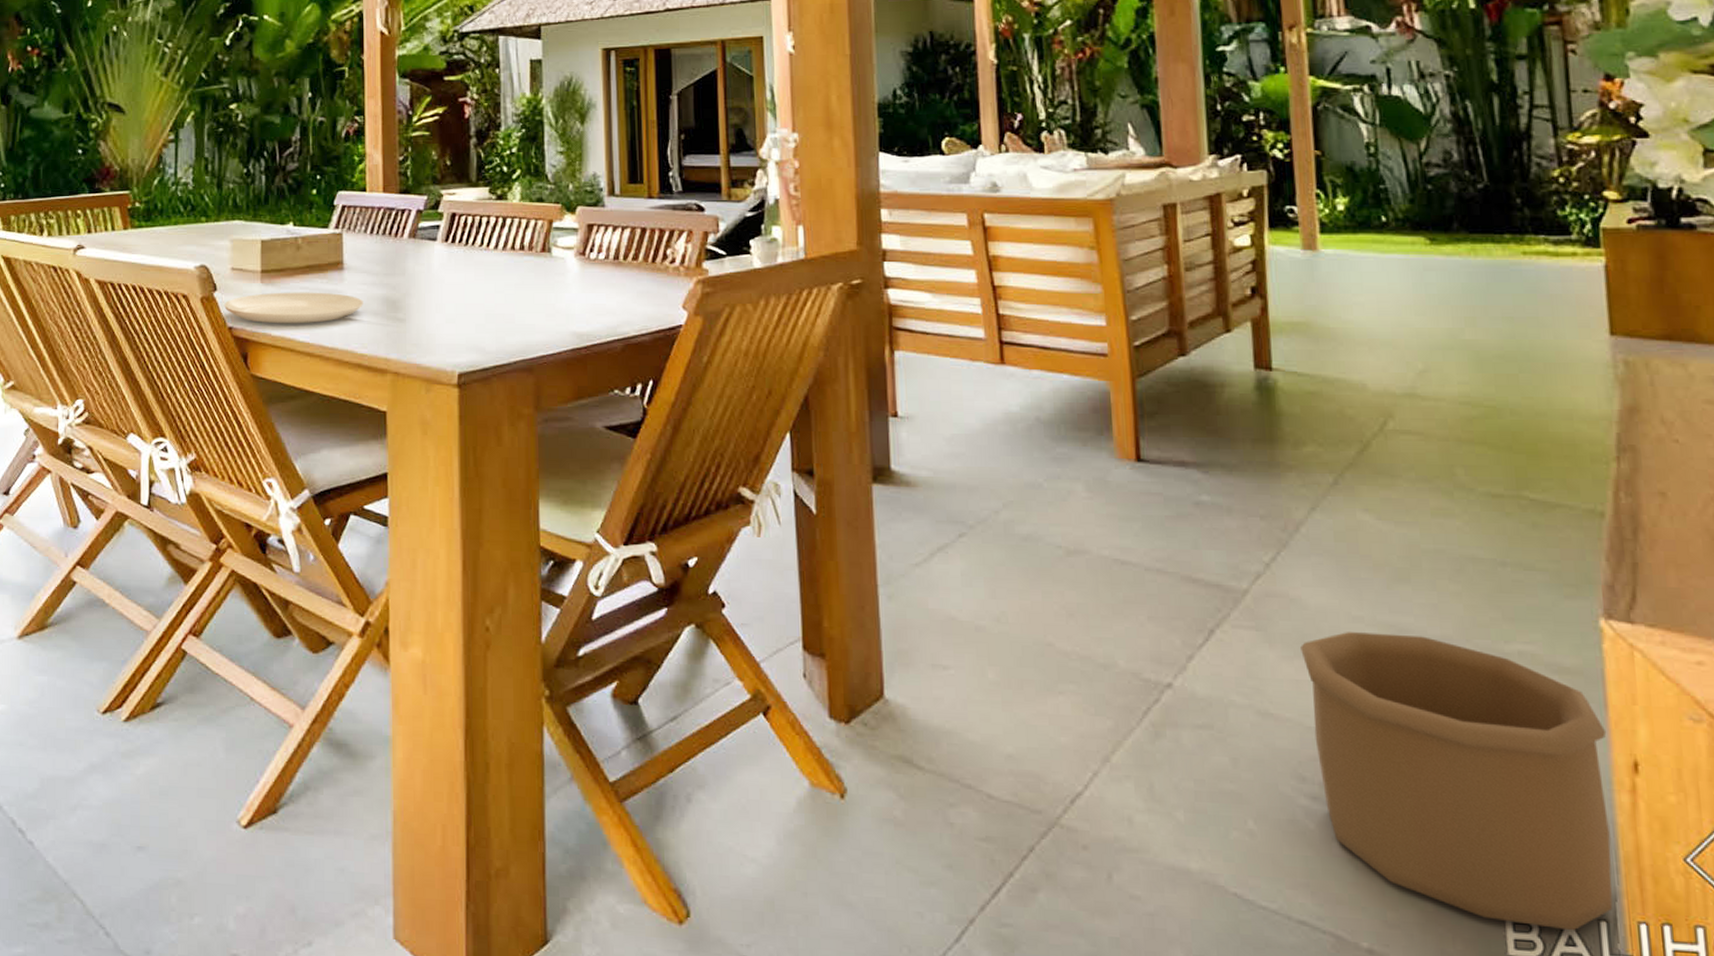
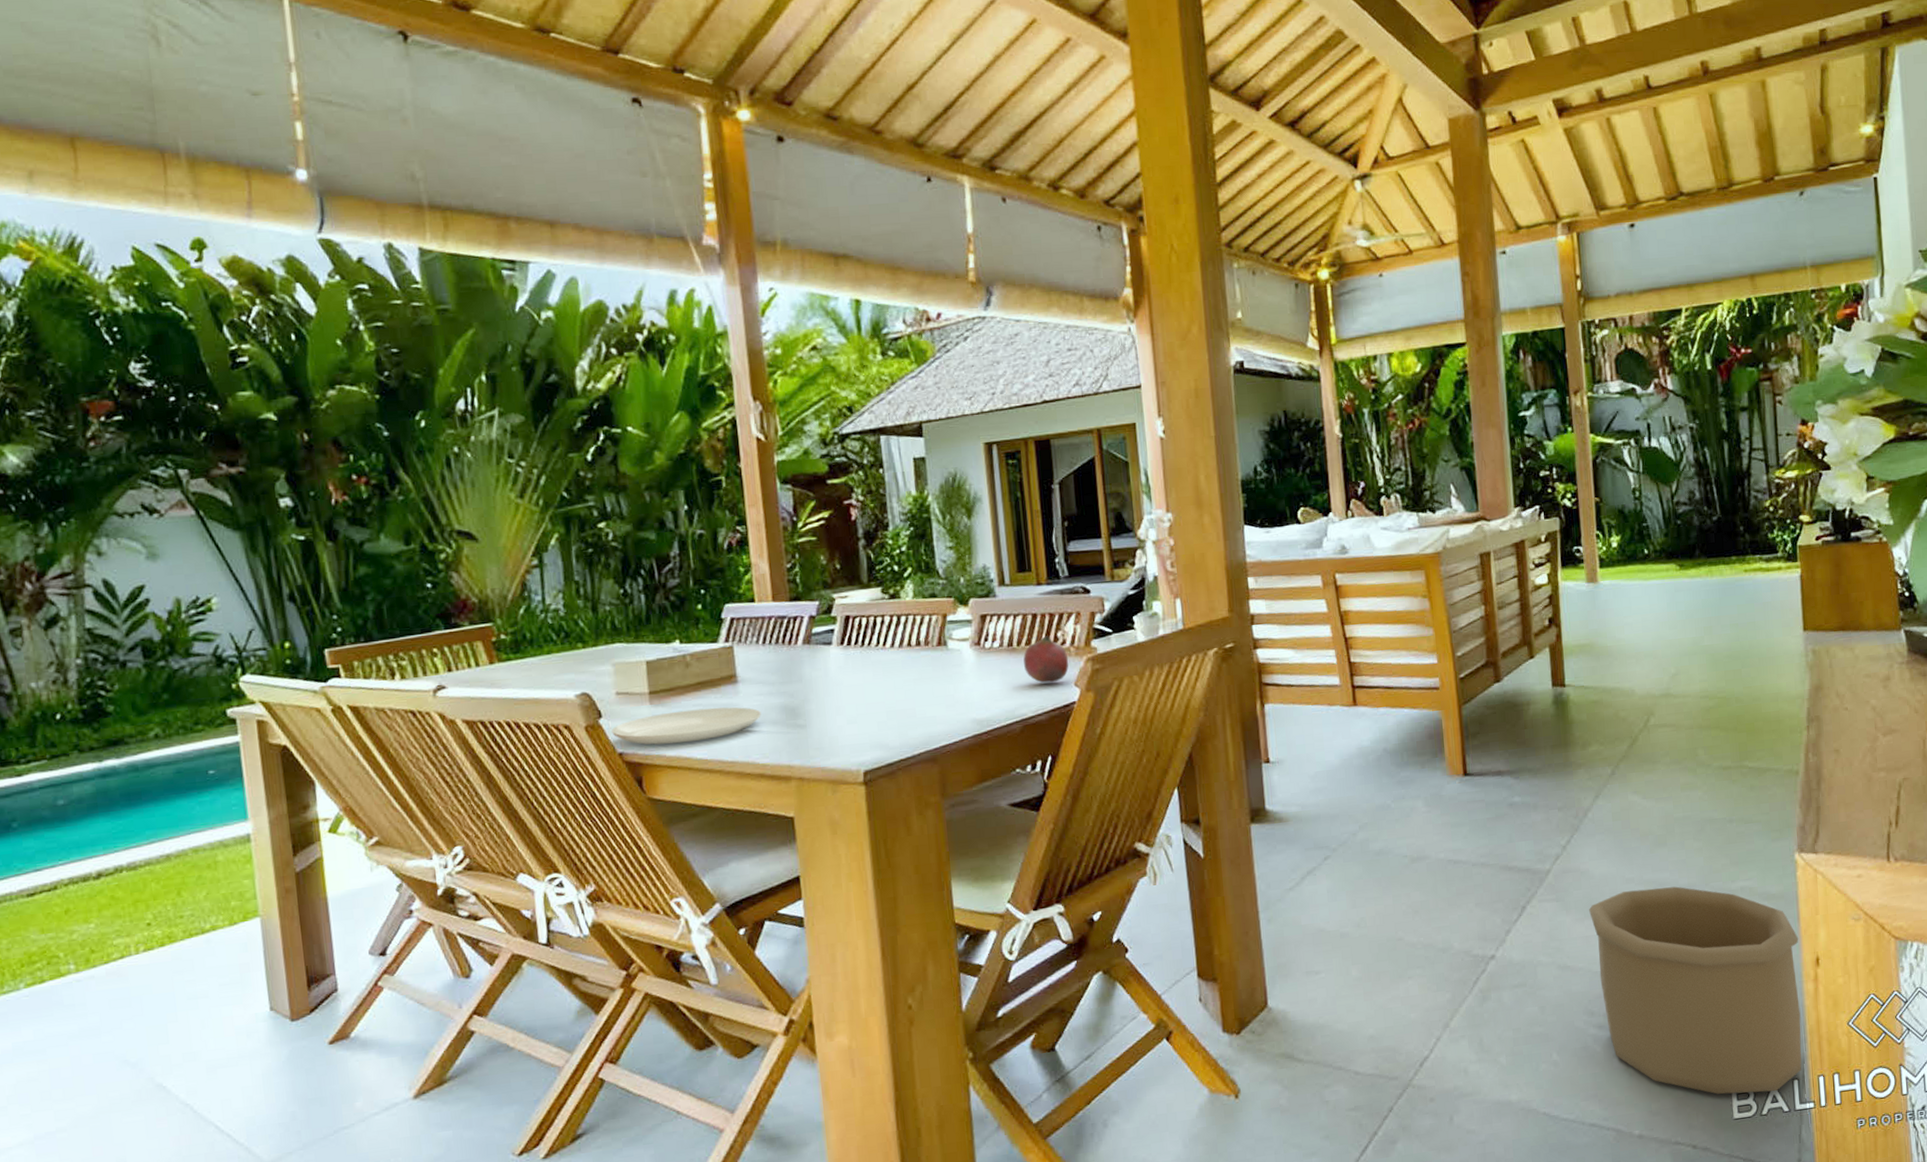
fruit: none [629,252,678,302] -> present [1023,636,1069,684]

